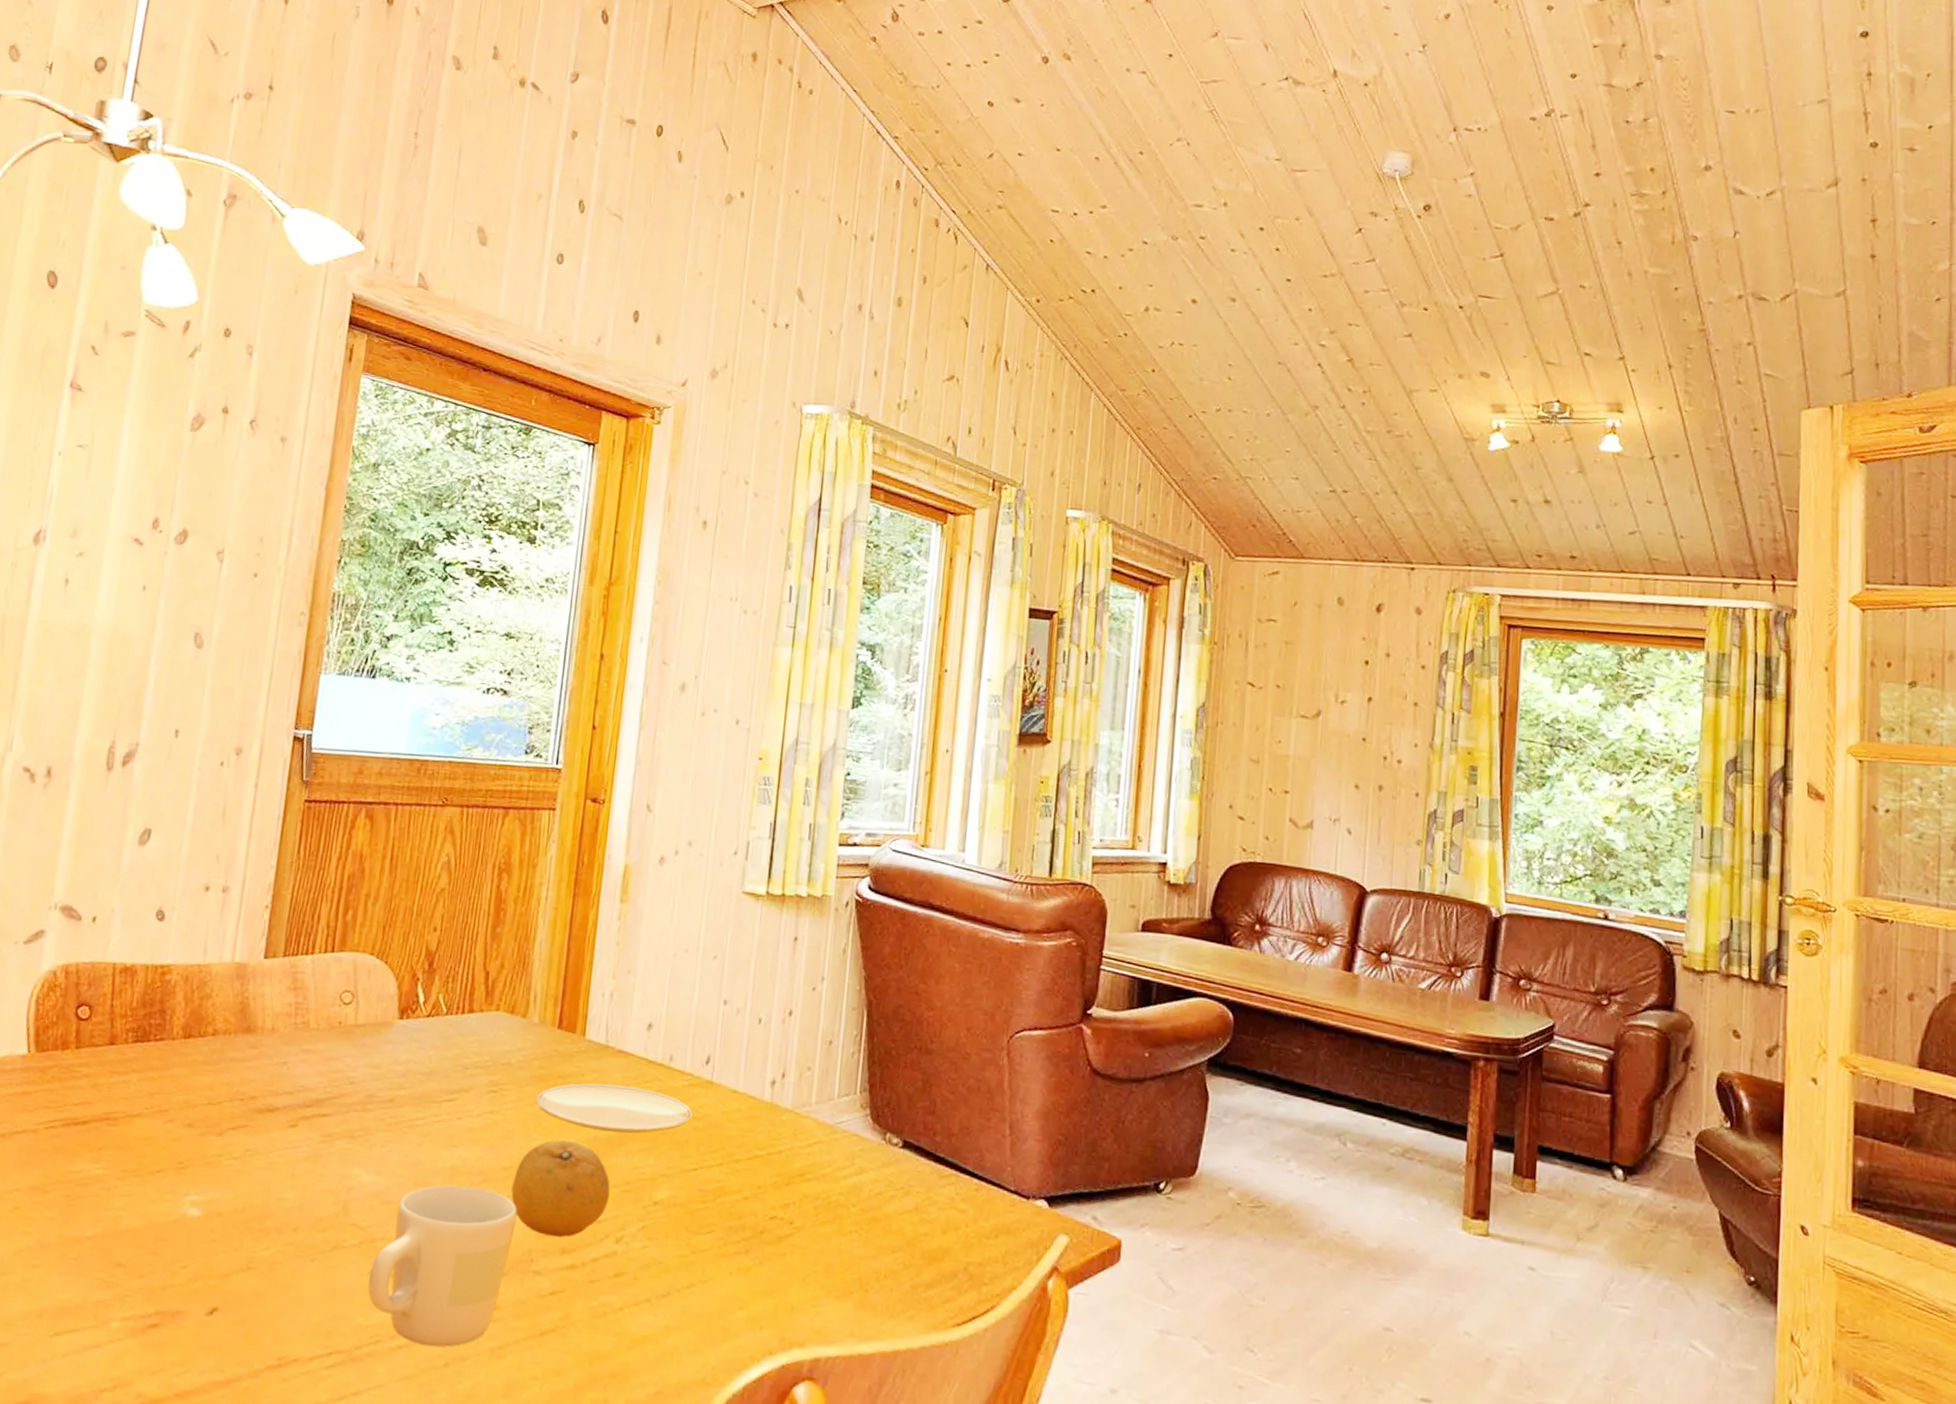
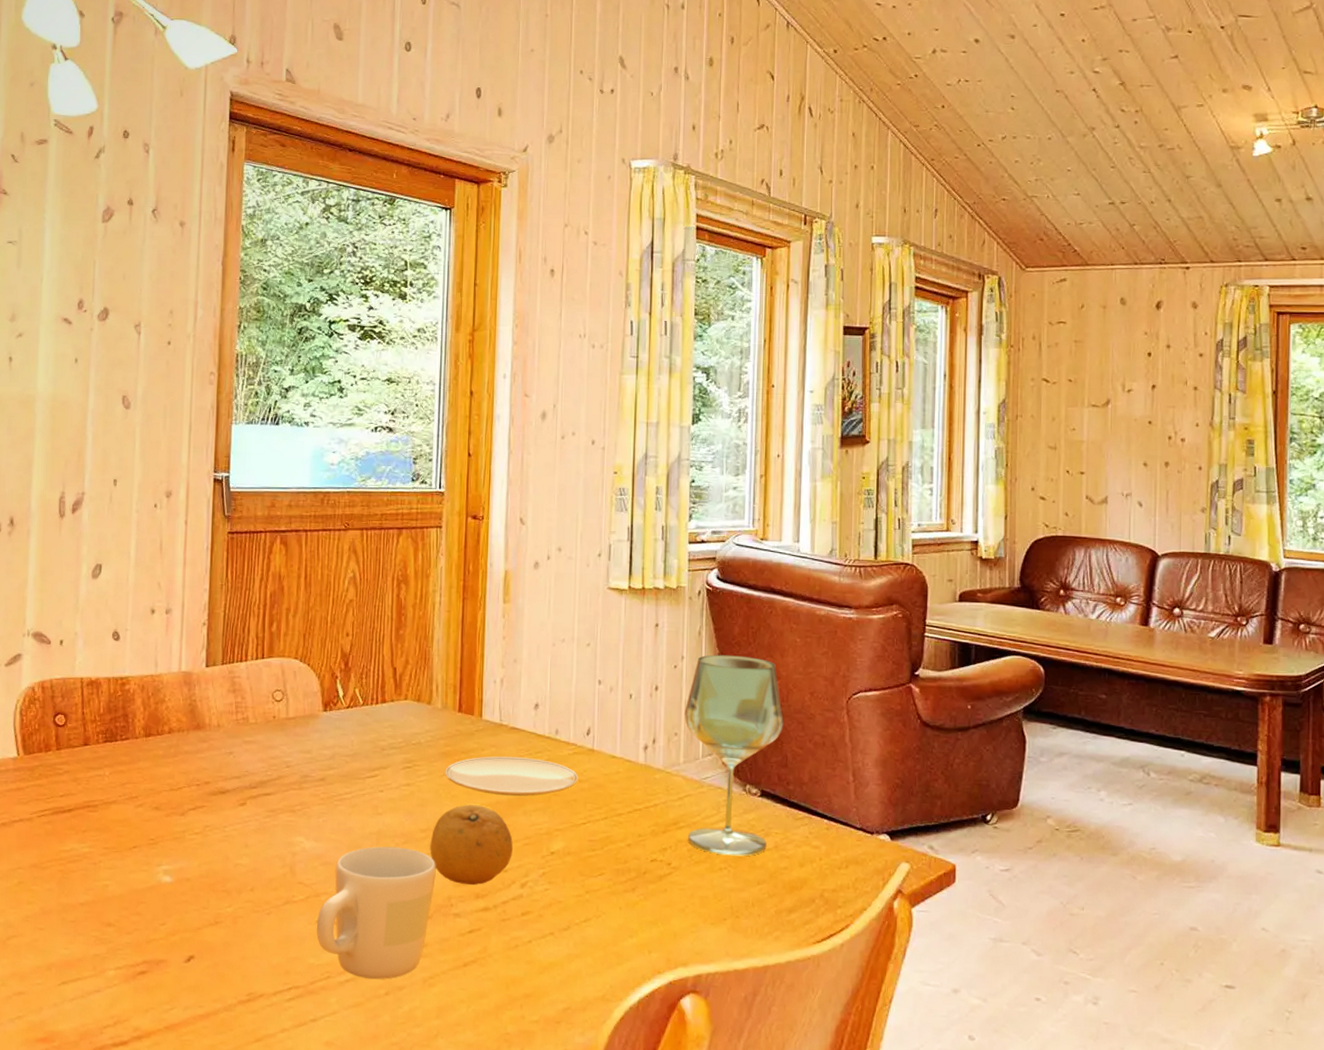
wine glass: none [815,977,935,1218] -> present [683,654,784,857]

